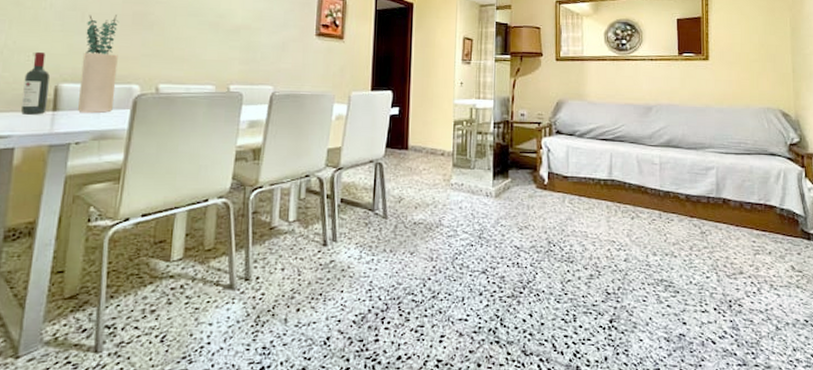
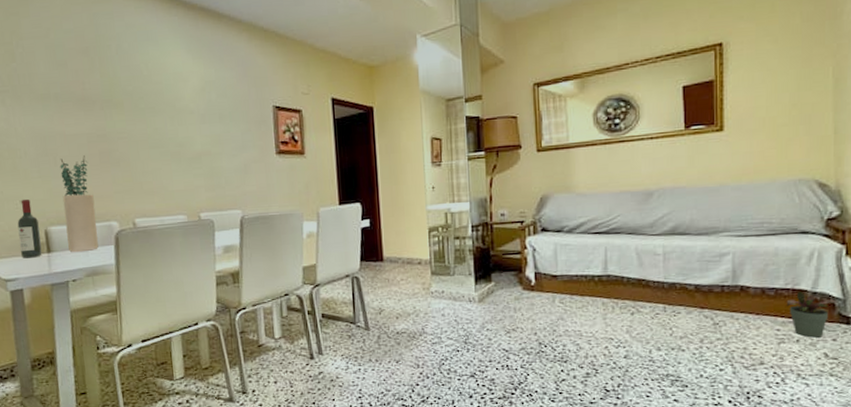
potted plant: none [760,207,799,251] -> present [786,292,836,338]

